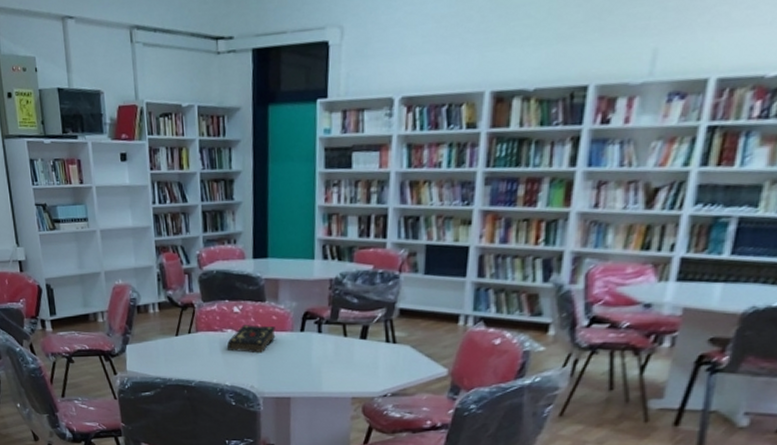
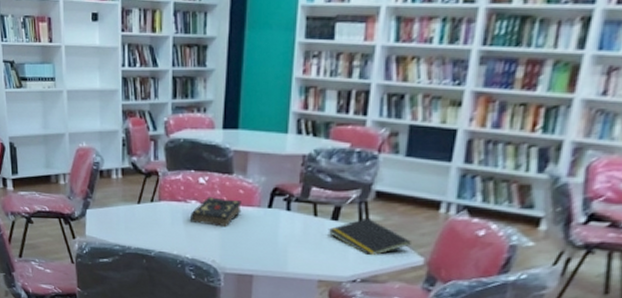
notepad: none [357,334,435,371] -> present [328,217,411,256]

